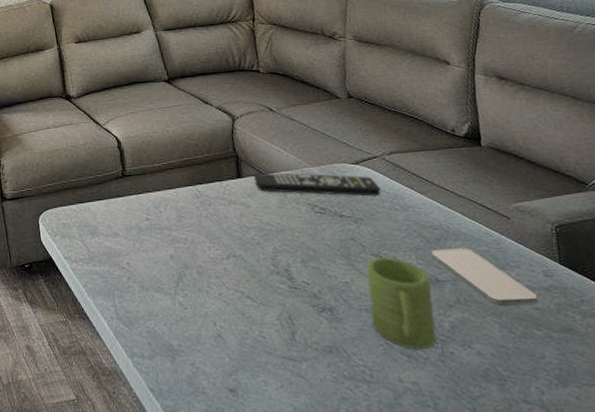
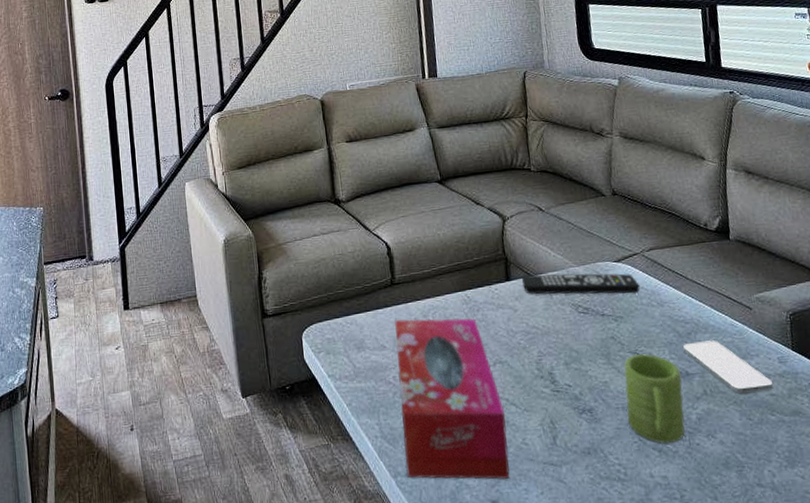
tissue box: none [126,209,248,369] -> present [394,317,510,480]

